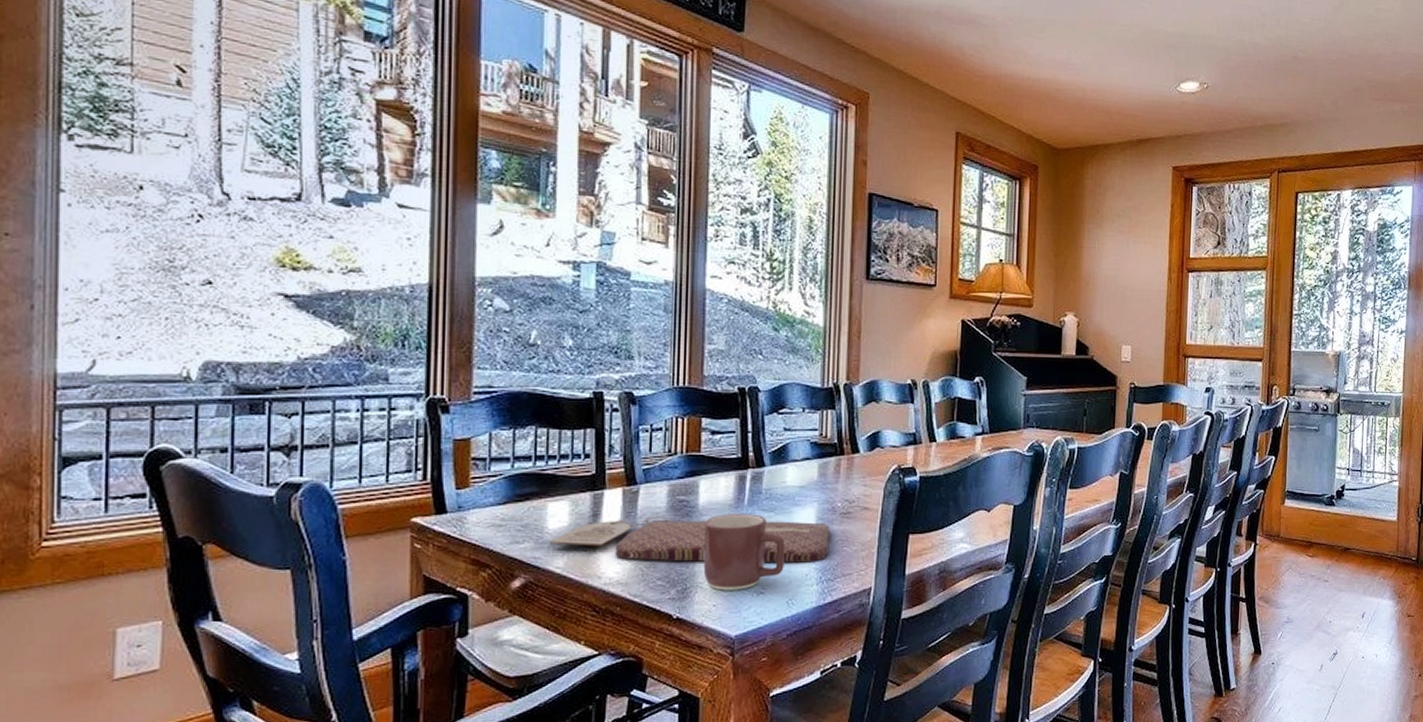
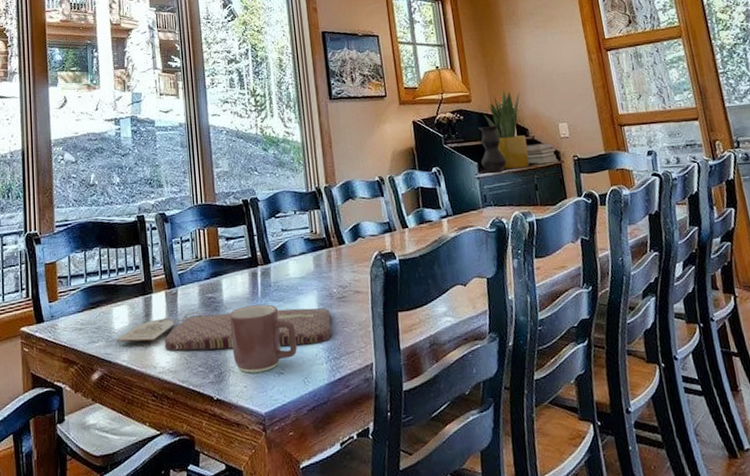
vase: none [1031,338,1059,392] -> present [478,126,507,174]
planter: none [1044,298,1088,390] -> present [484,89,530,170]
books: none [1081,364,1114,388] -> present [526,142,558,165]

